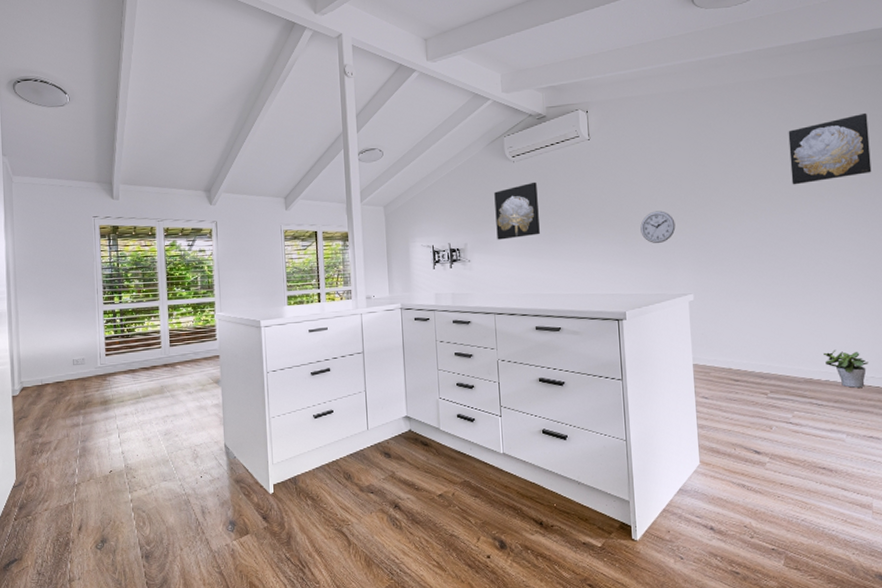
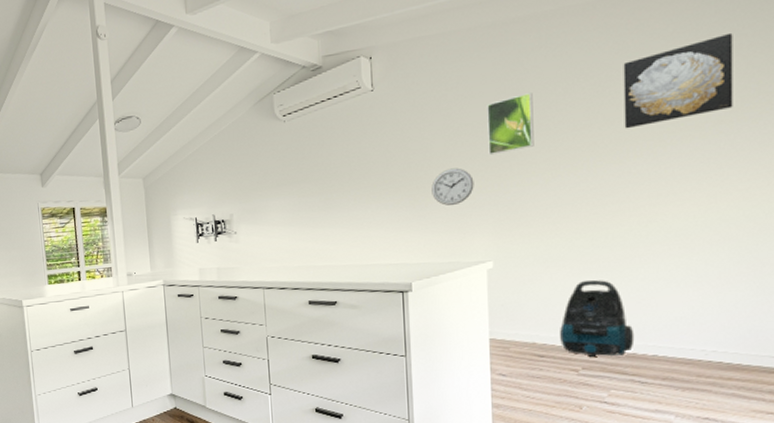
wall art: present [494,182,540,240] -> none [262,142,314,209]
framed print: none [683,150,723,202] -> present [487,93,534,156]
vacuum cleaner: none [750,313,811,381] -> present [560,280,635,357]
potted plant: present [824,349,869,388] -> none [653,320,710,363]

